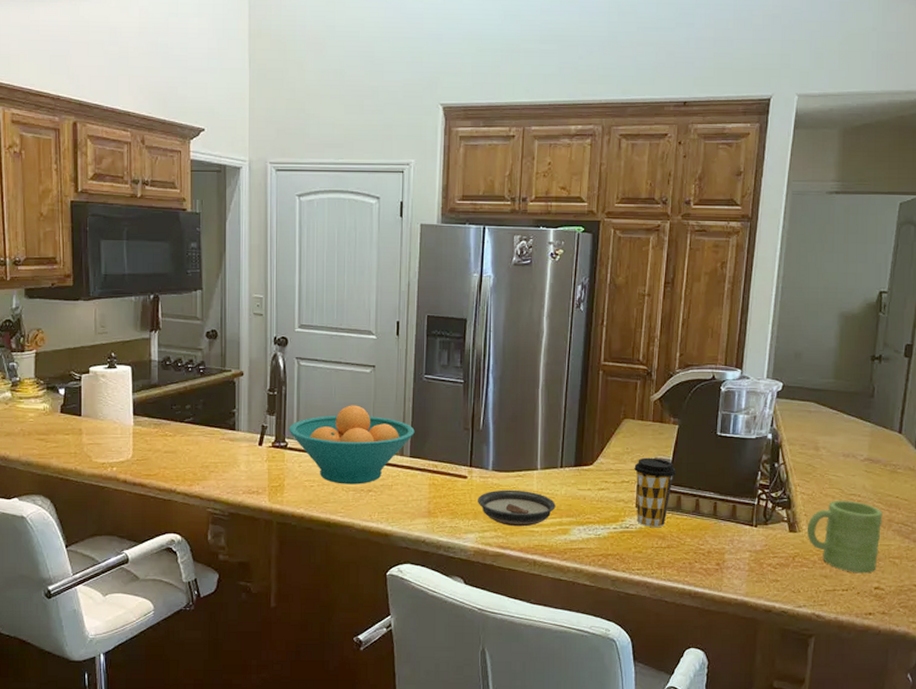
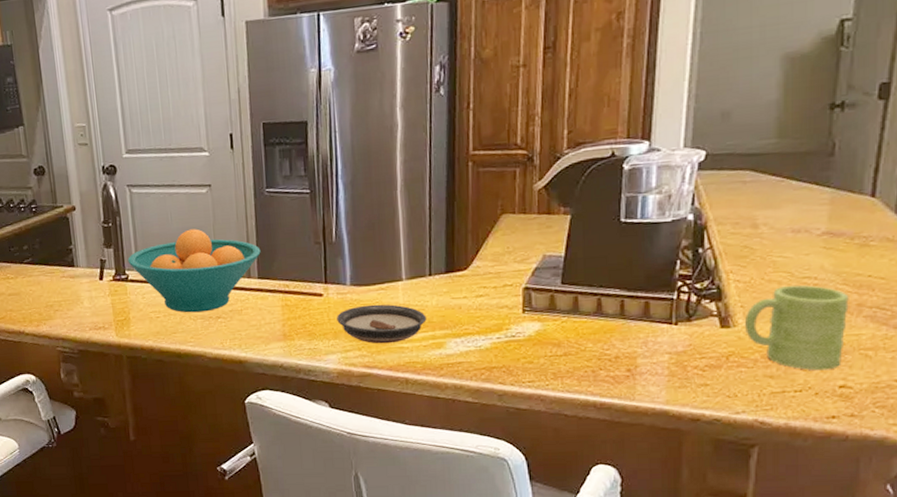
coffee cup: present [634,457,676,527] -> none [518,255,570,334]

